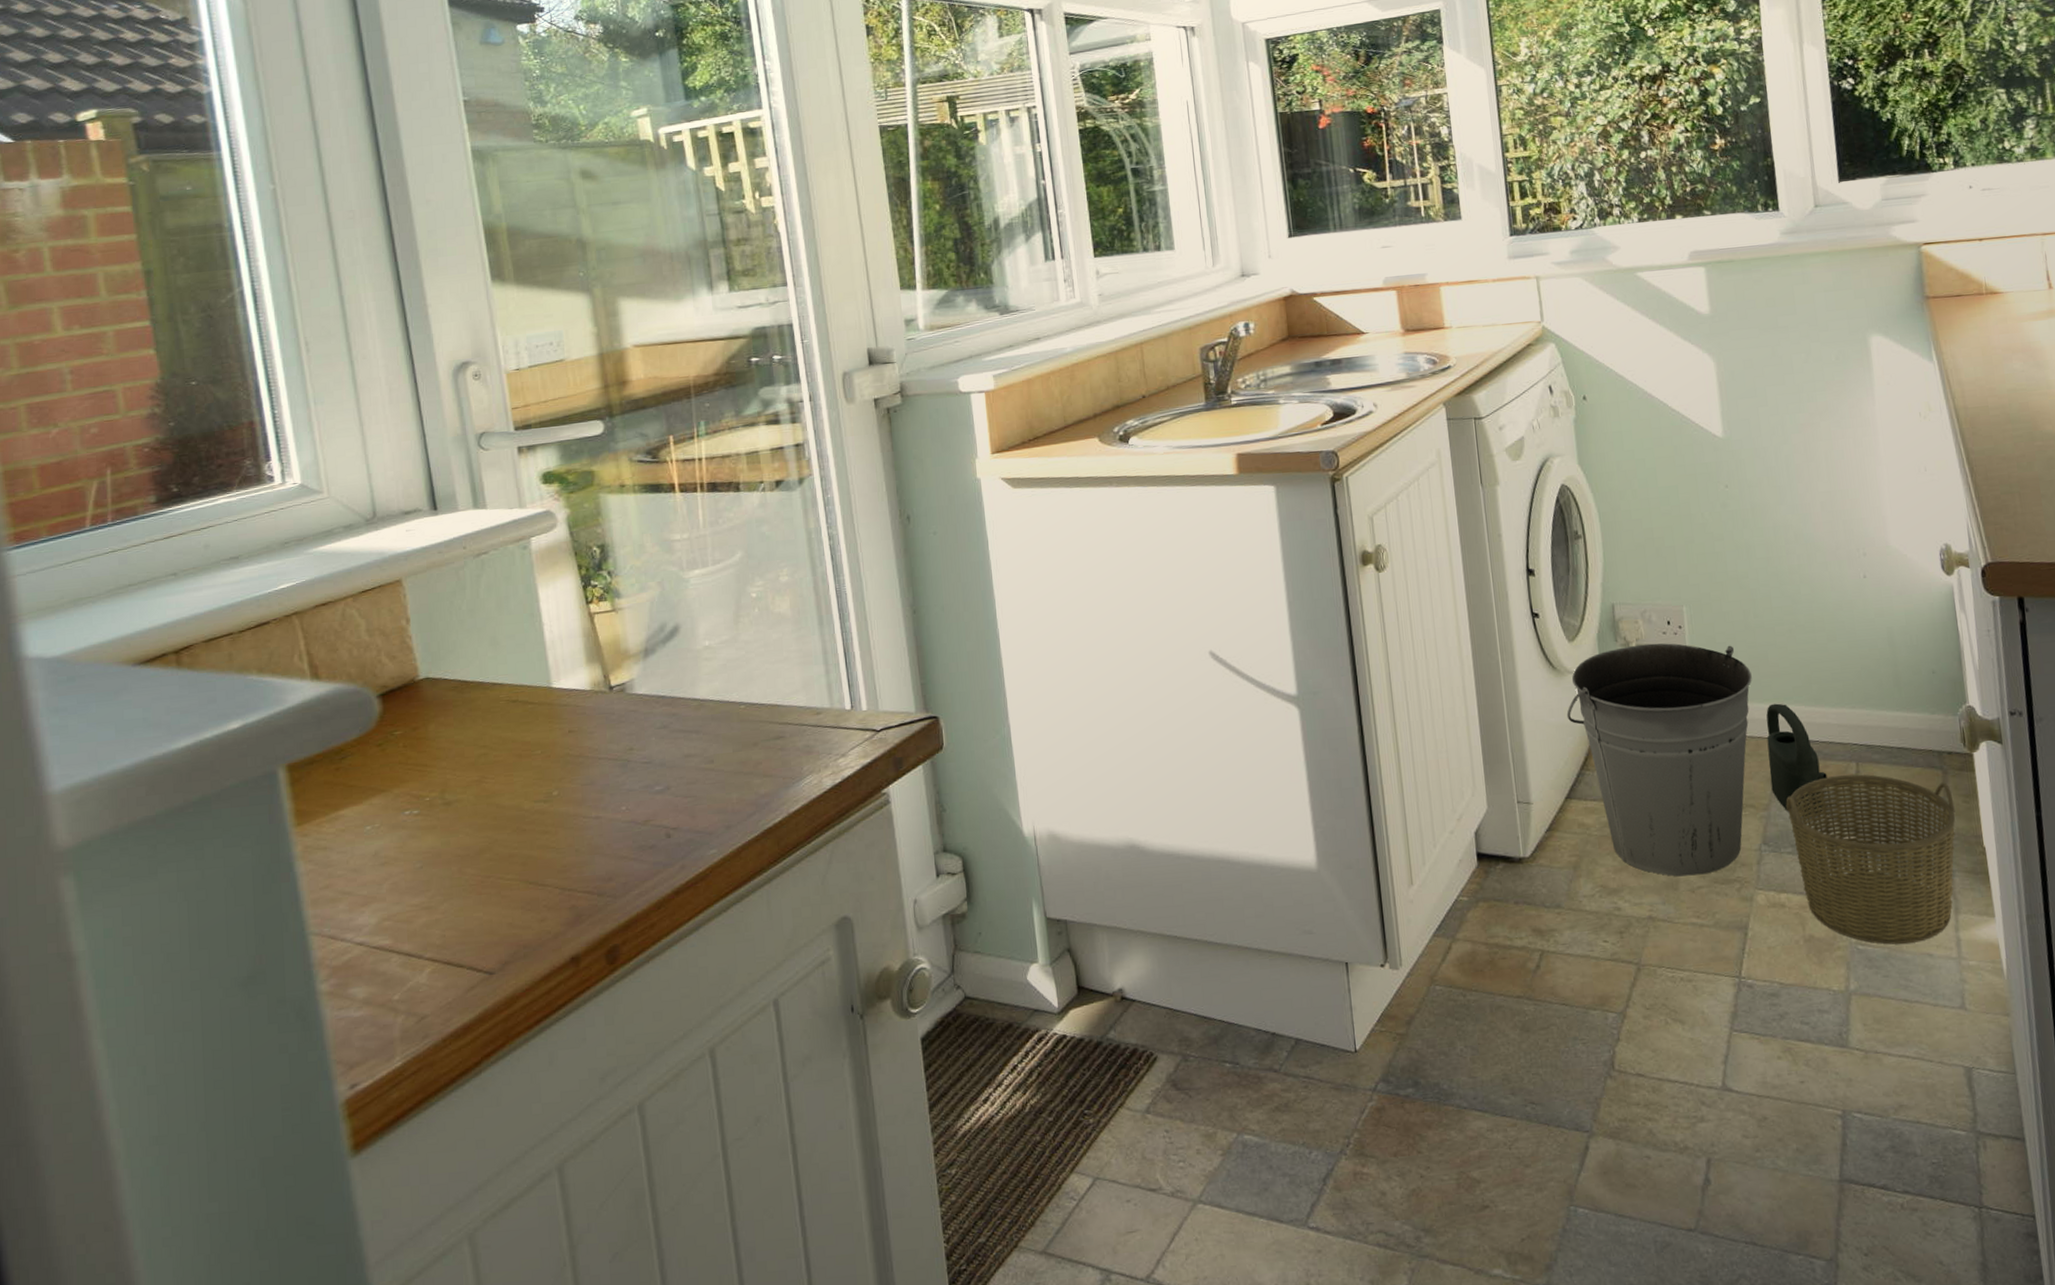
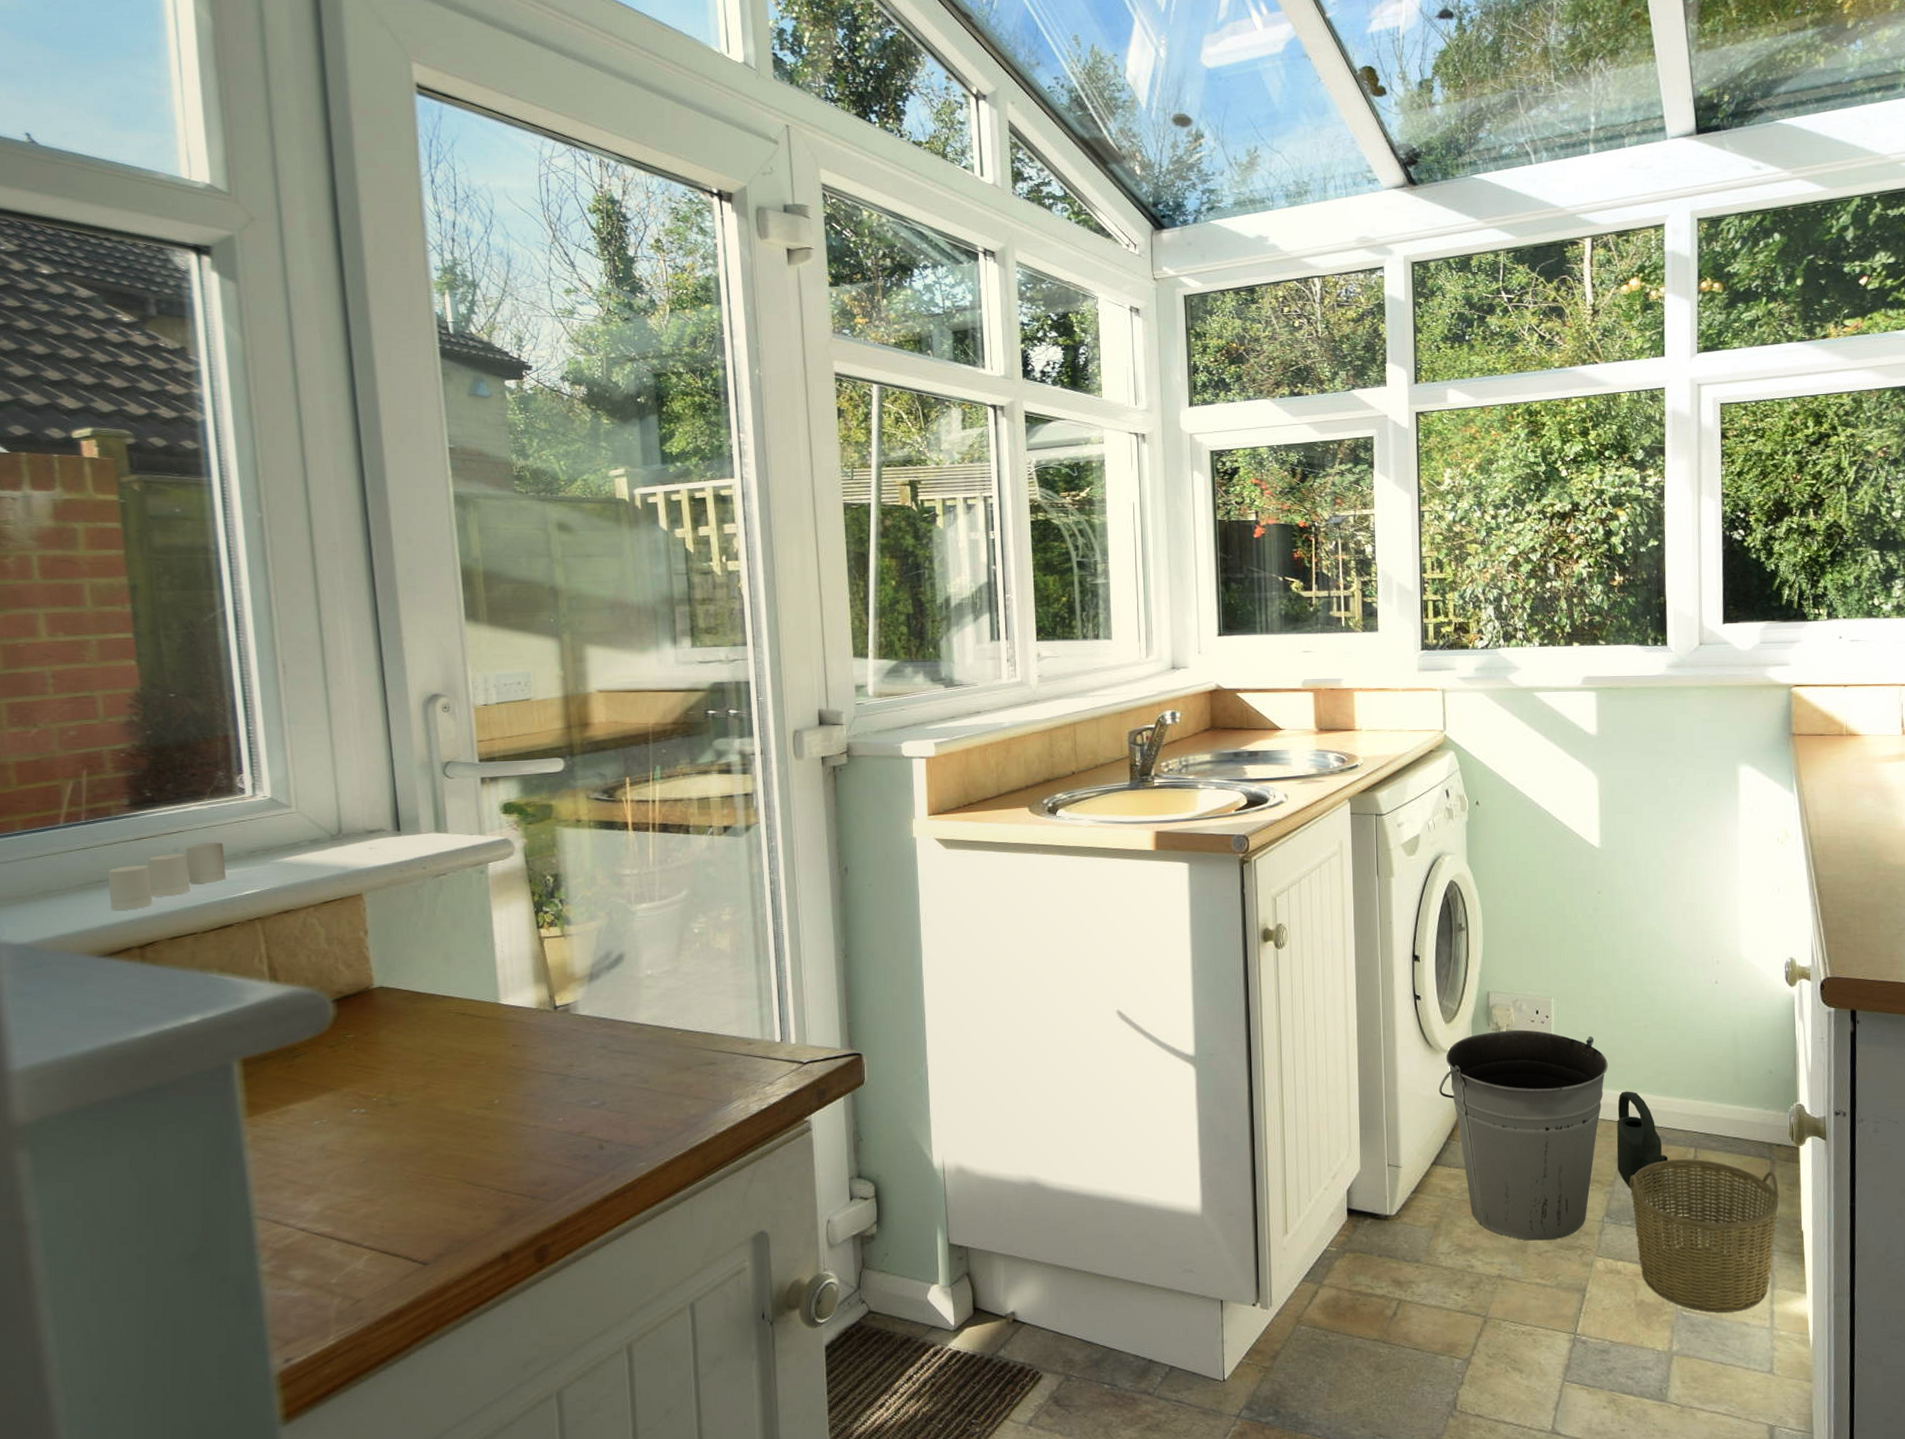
candle: none [137,535,259,616] -> present [107,842,226,911]

